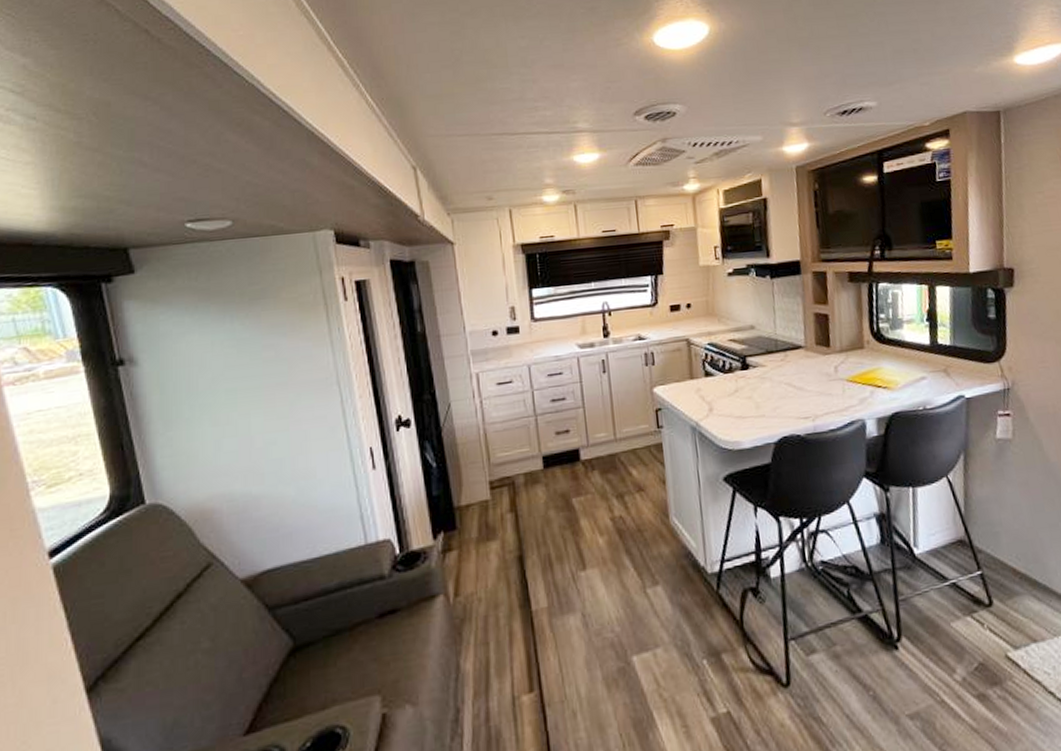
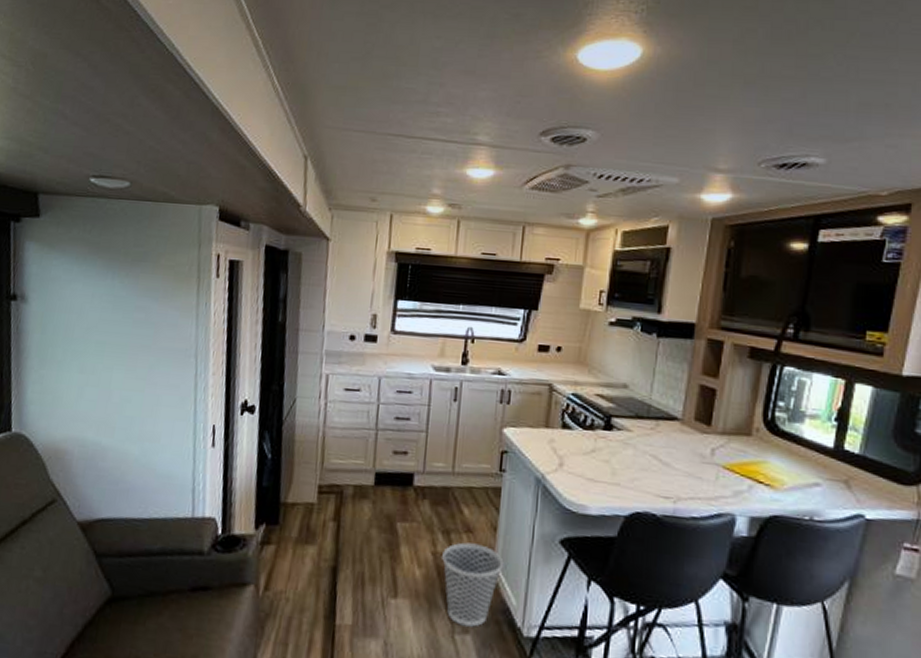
wastebasket: none [620,499,678,579] -> present [442,542,504,627]

